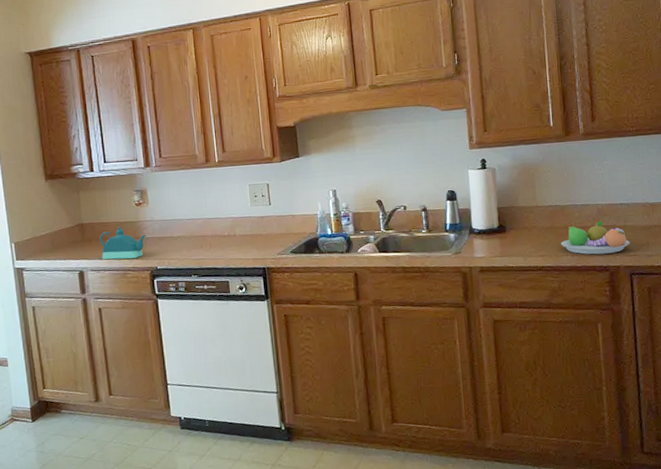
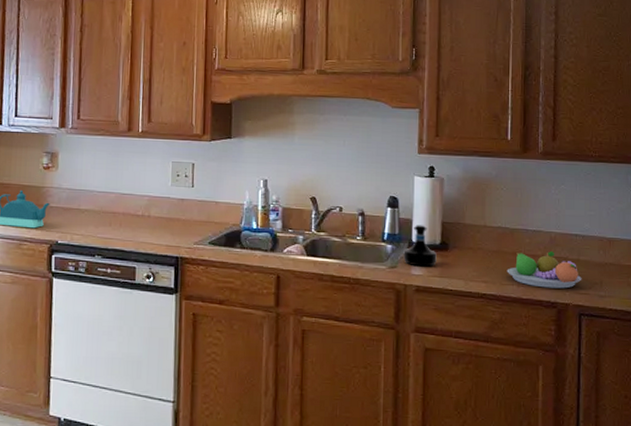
tequila bottle: none [465,212,496,250] -> present [403,225,437,267]

